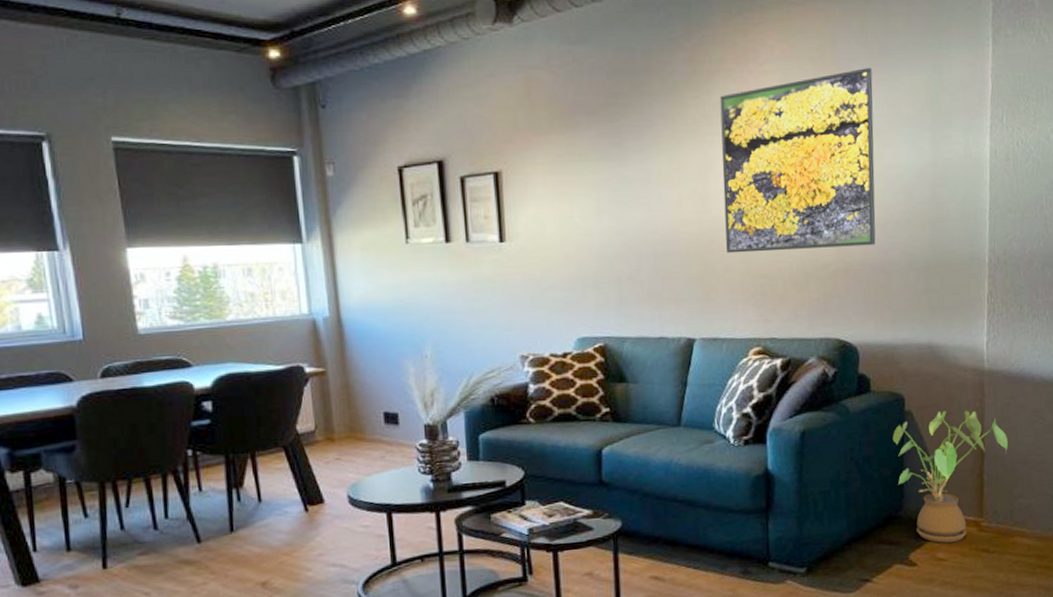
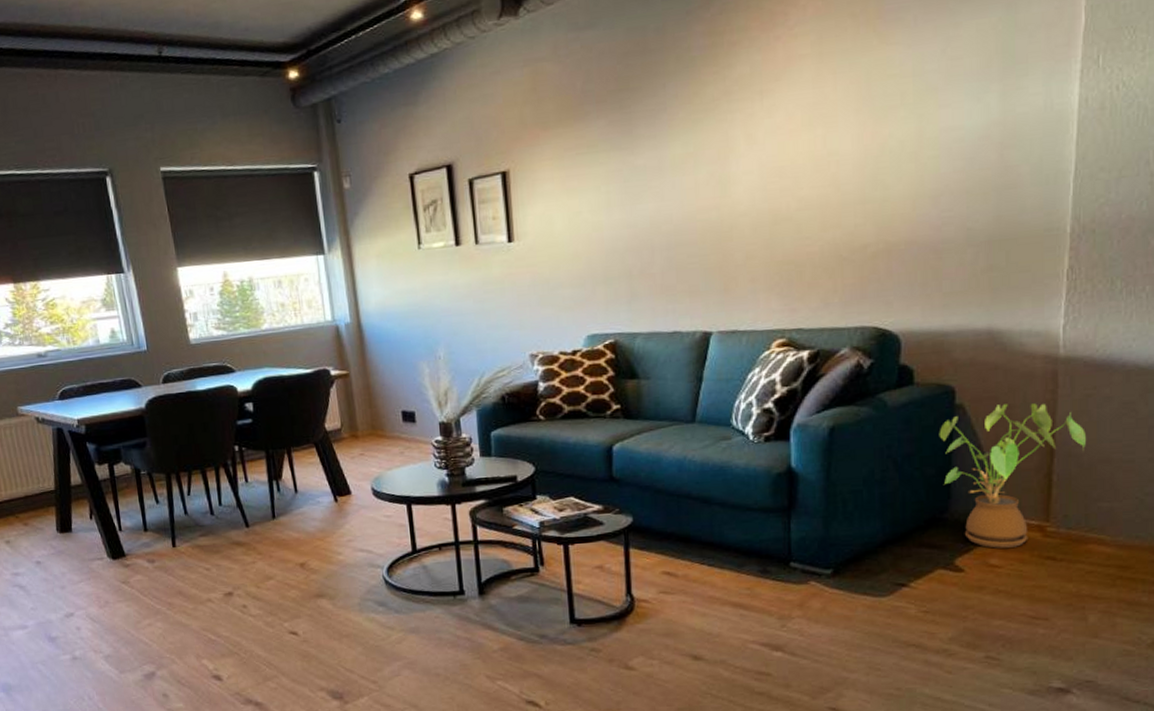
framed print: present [720,67,876,253] -> none [742,15,928,240]

